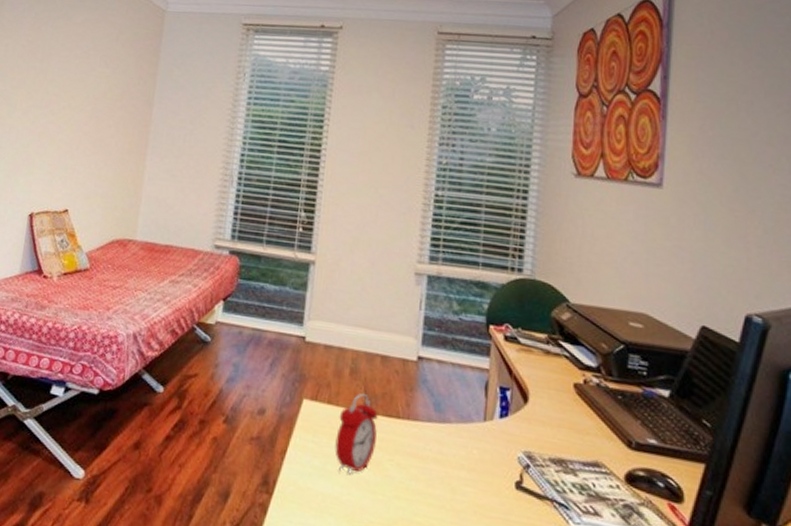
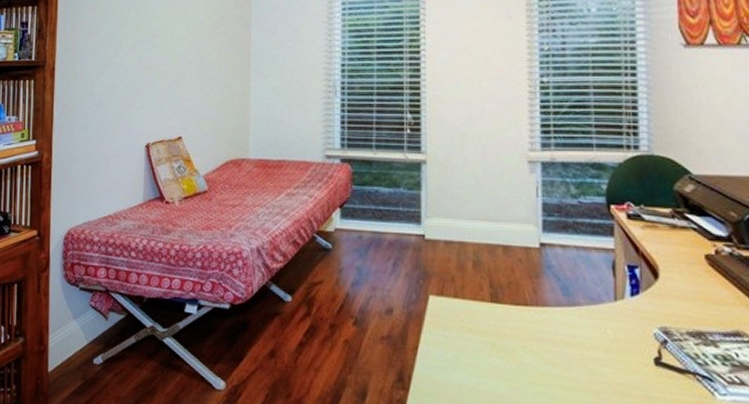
alarm clock: present [335,393,378,474] -> none [466,285,507,365]

